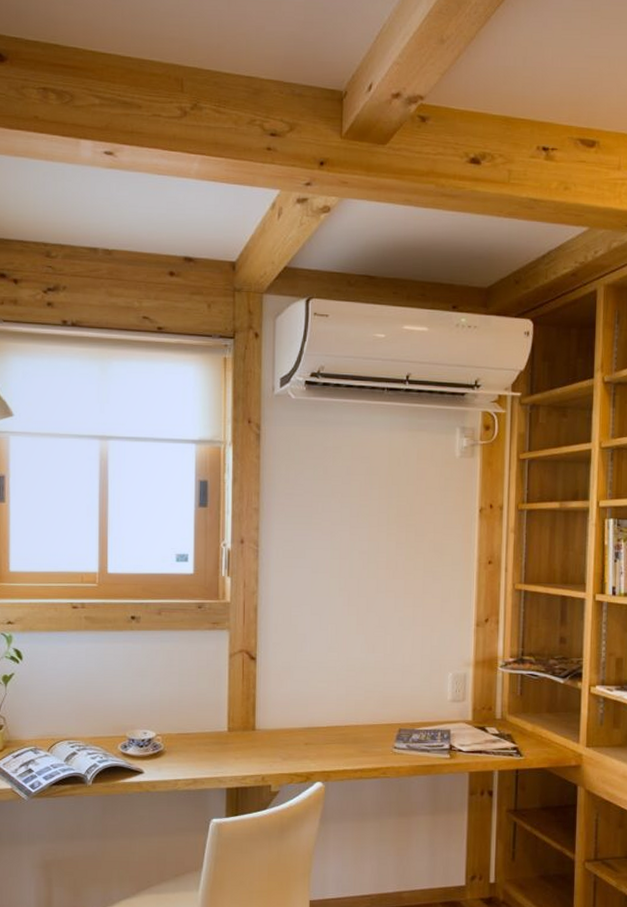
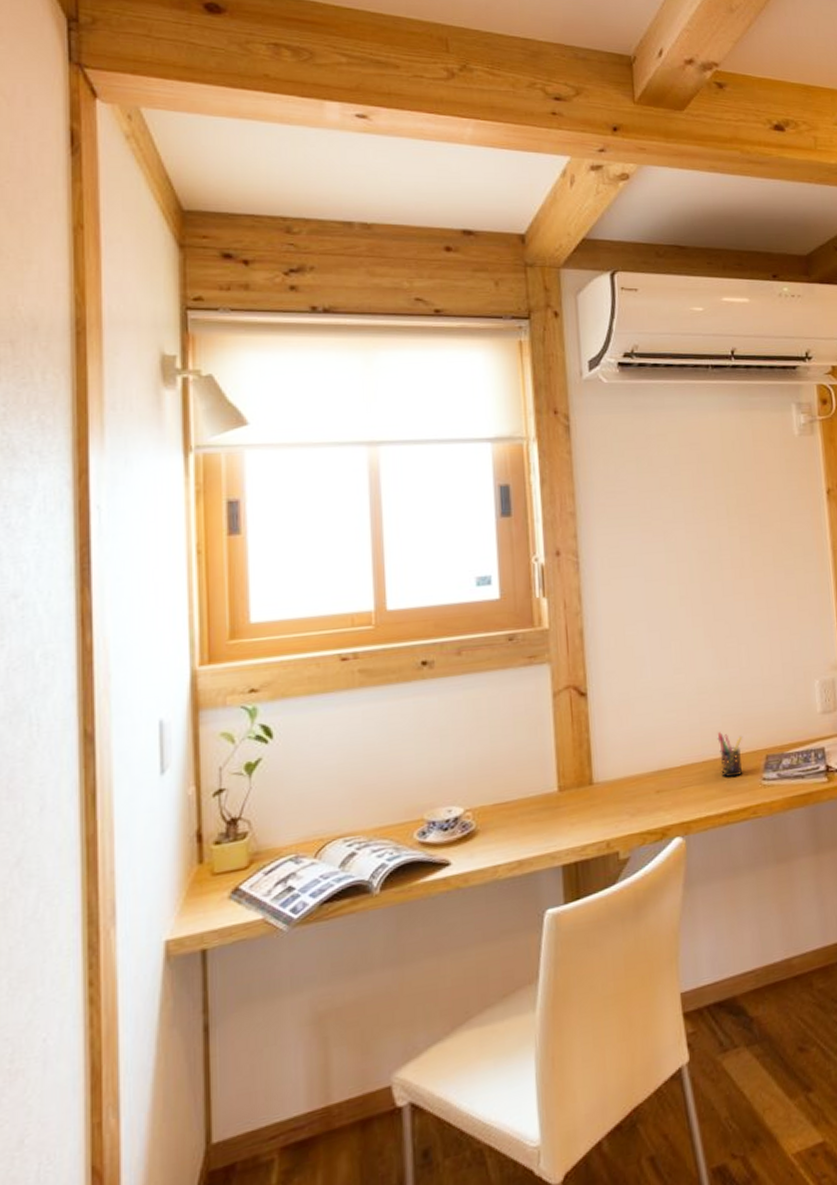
pen holder: none [359,704,381,741] -> present [717,732,743,777]

